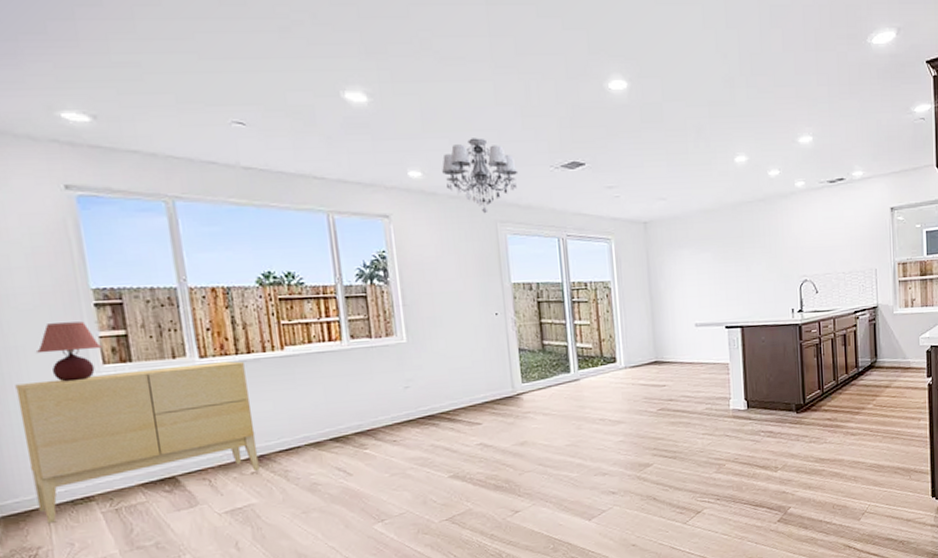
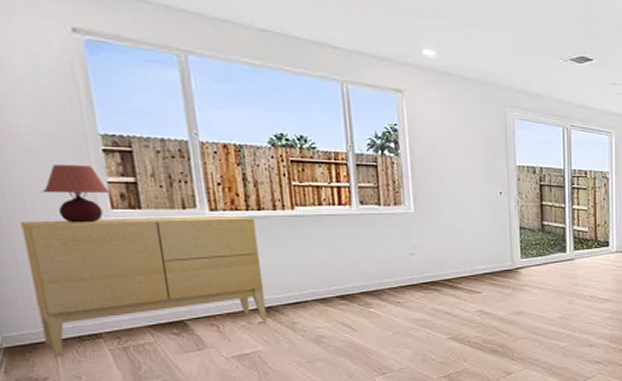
chandelier: present [442,138,518,214] -> none [456,23,529,98]

